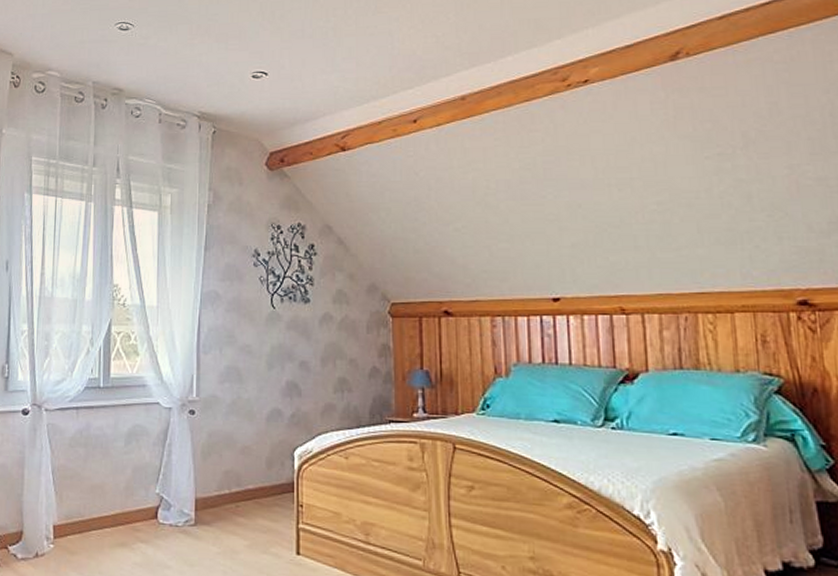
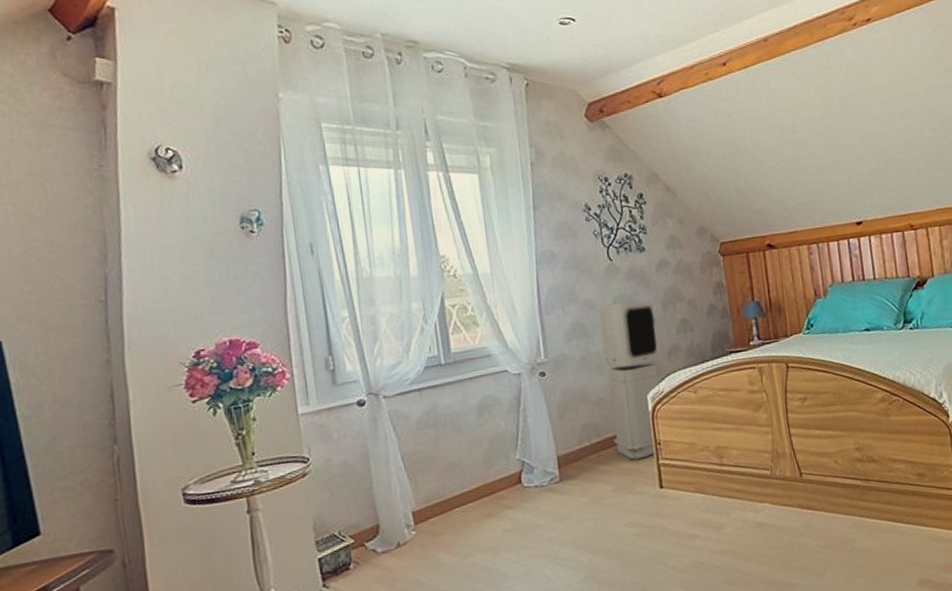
air purifier: none [254,352,313,519] -> present [598,300,660,460]

